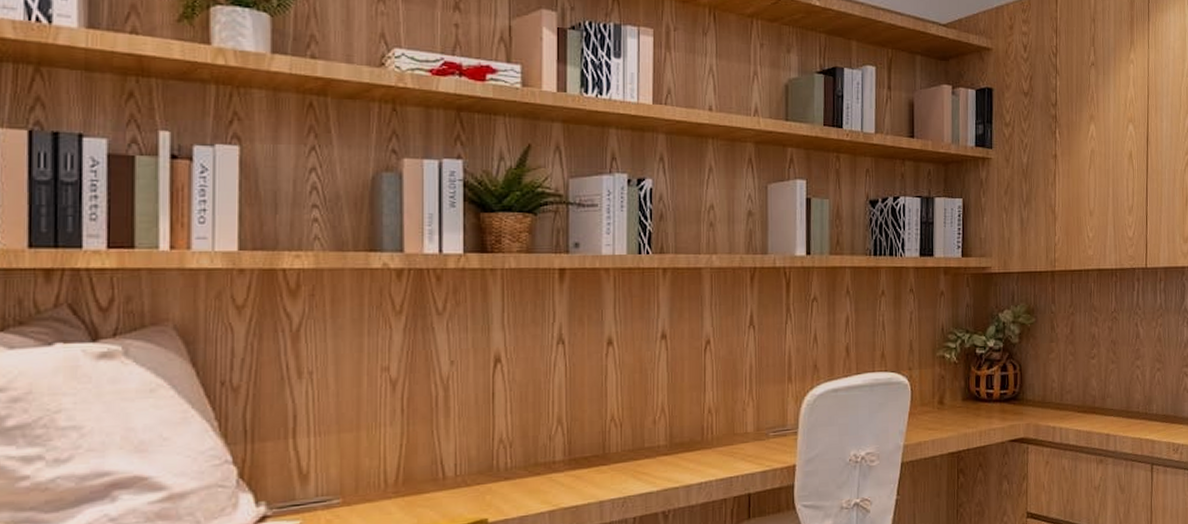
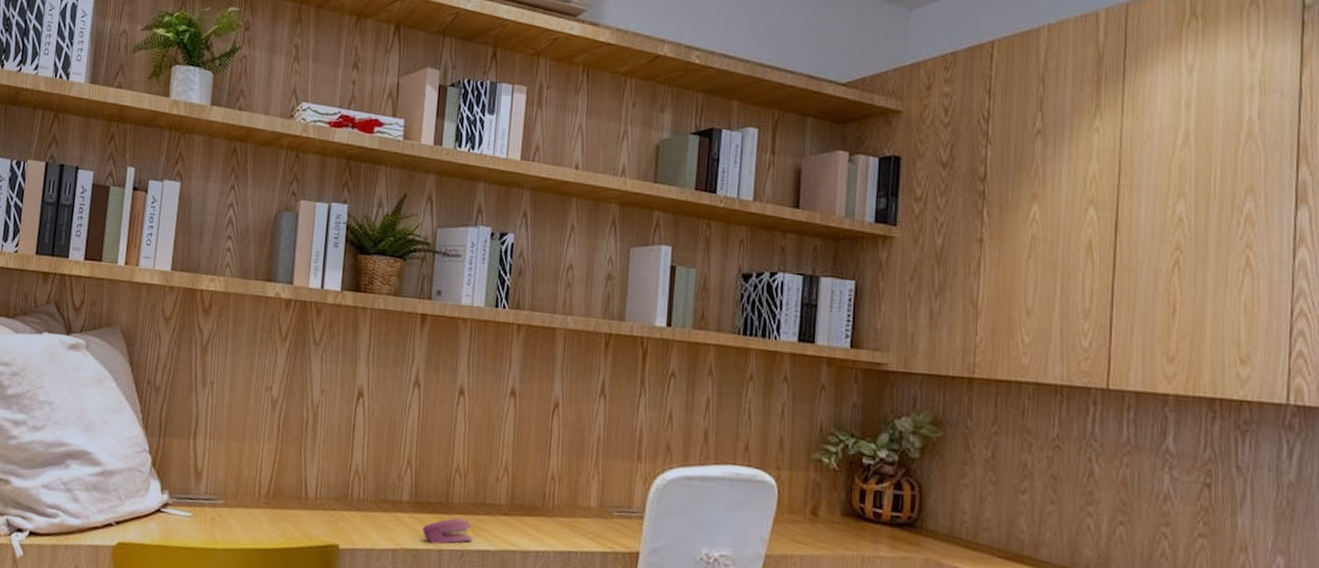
stapler: none [580,466,634,497] -> present [422,517,473,544]

